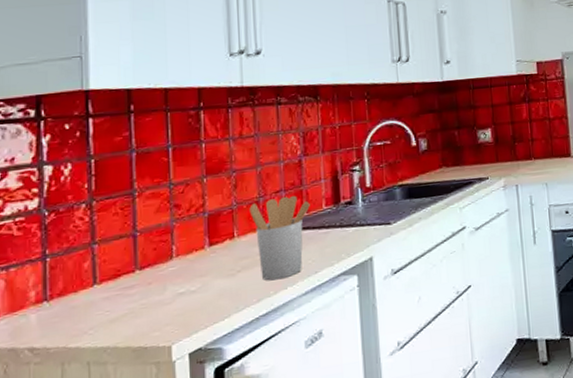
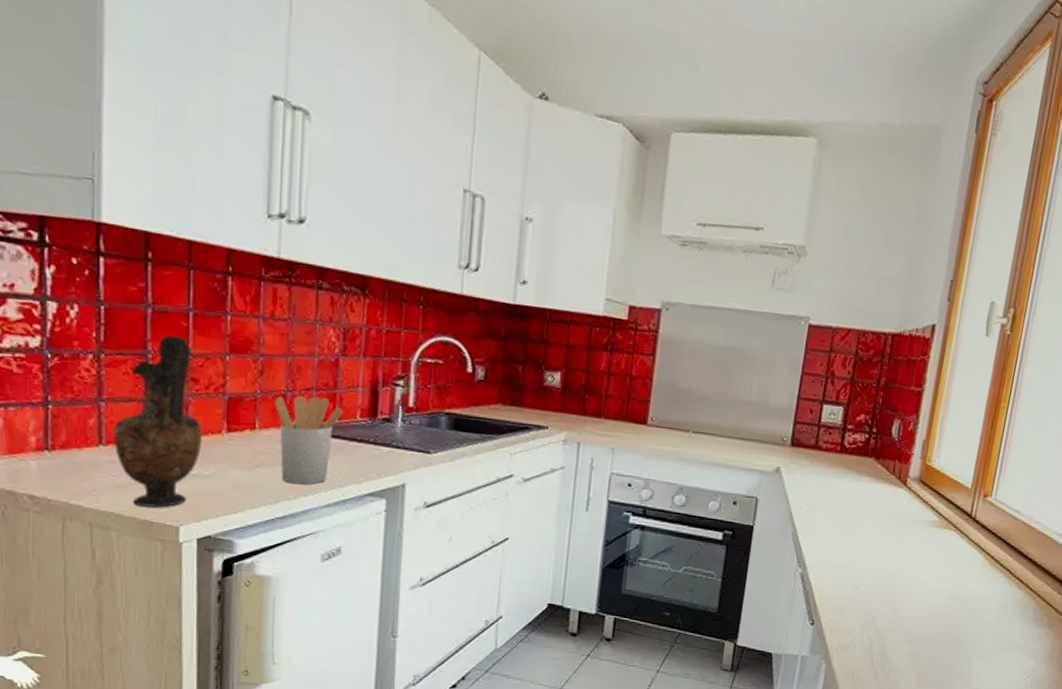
vase: none [106,170,187,335] -> present [113,334,202,508]

